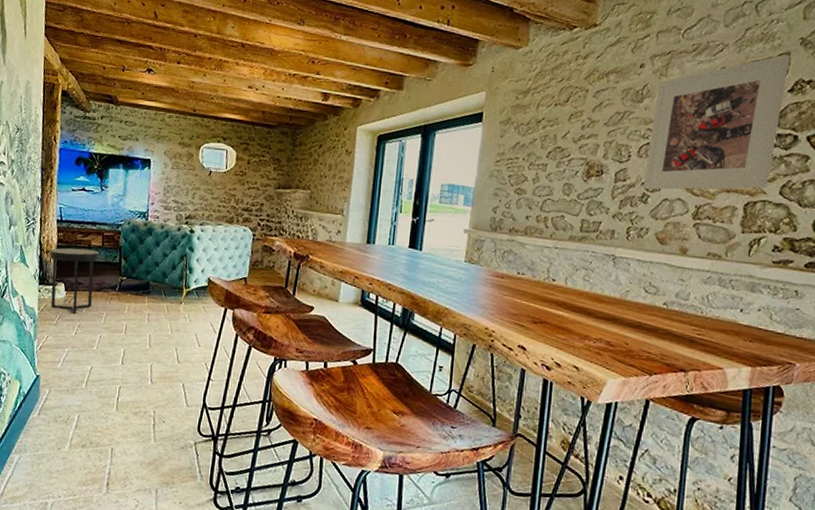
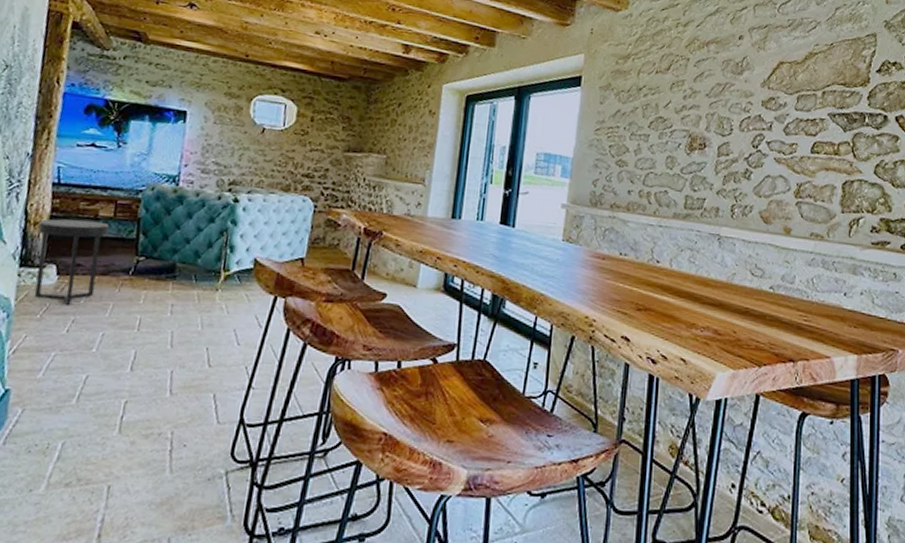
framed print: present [642,54,791,190] -> none [745,35,877,168]

